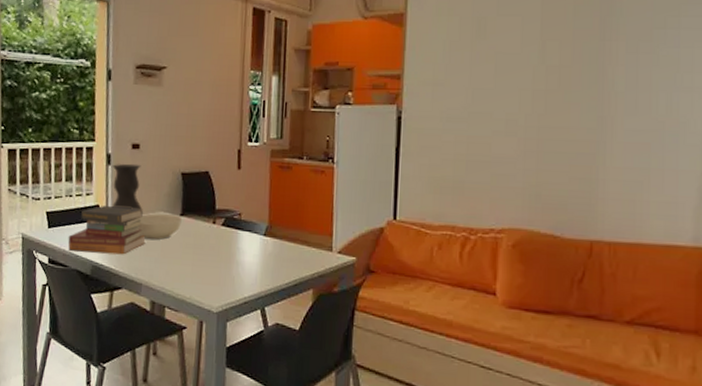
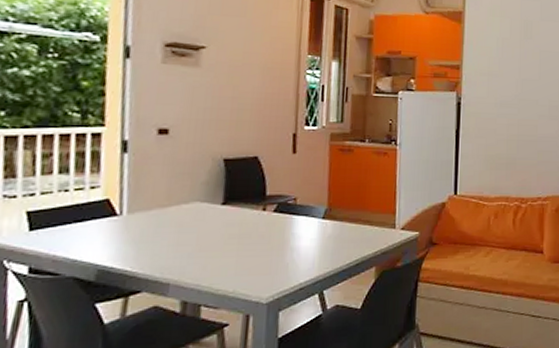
books: present [68,205,146,255] -> none [60,198,175,255]
vase: present [112,163,144,217] -> none [129,150,174,209]
bowl: present [137,213,182,240] -> none [164,204,224,234]

